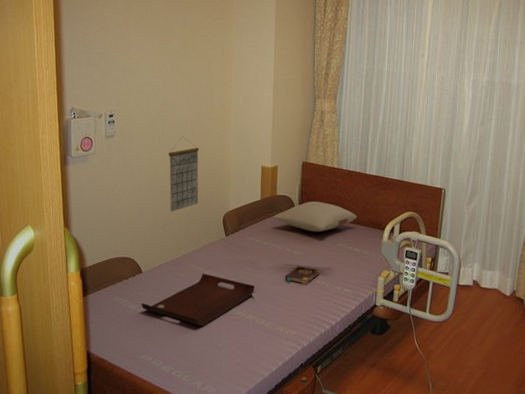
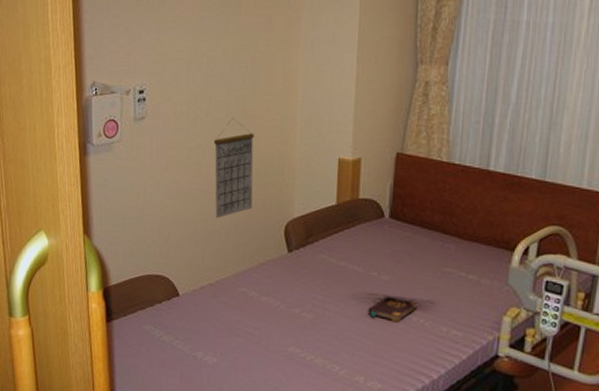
serving tray: present [141,273,255,327] -> none [177,300,326,370]
pillow: present [273,201,358,233] -> none [353,207,475,251]

